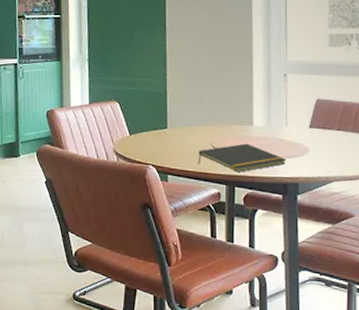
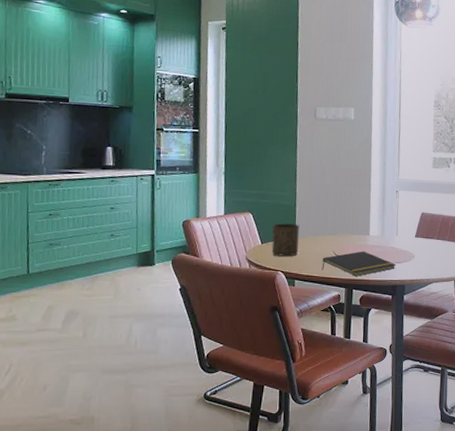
cup: none [140,112,171,149] -> present [271,223,299,257]

